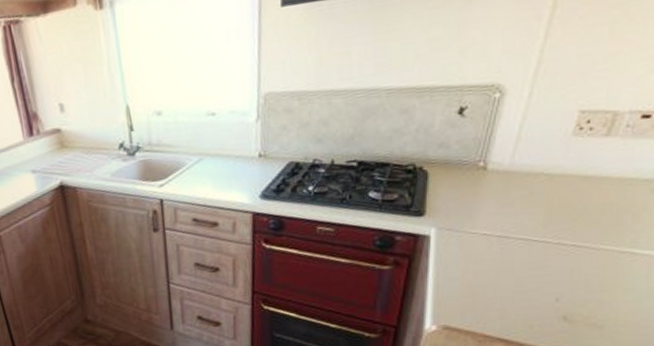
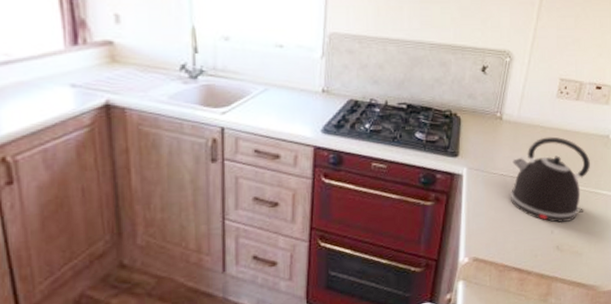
kettle: none [497,185,624,290] -> present [511,136,590,224]

